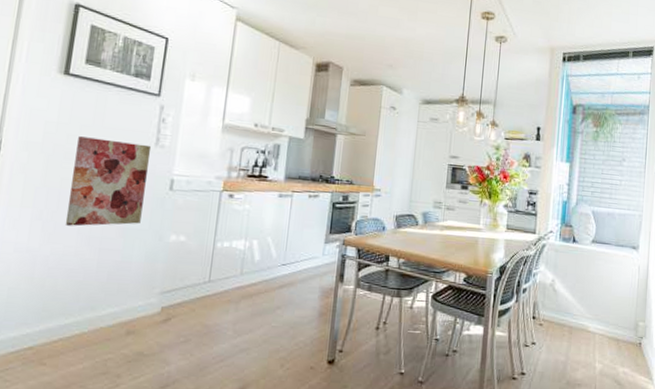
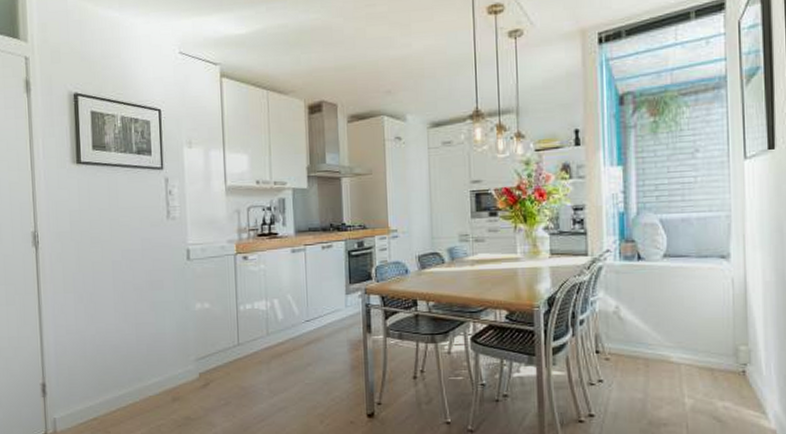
wall art: present [65,136,152,226] -> none [99,219,167,305]

